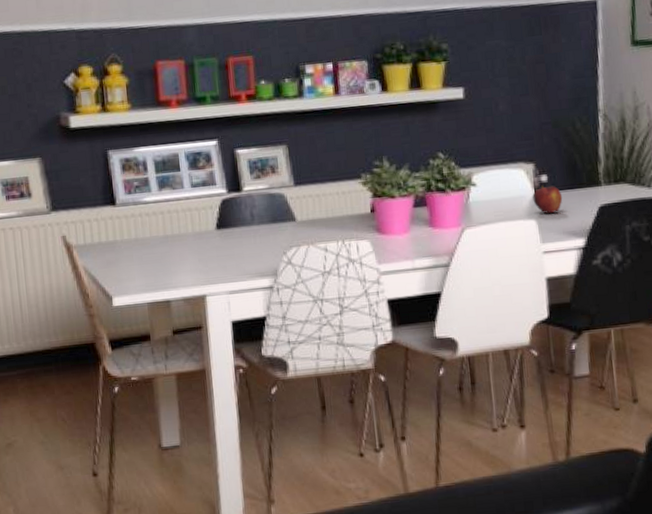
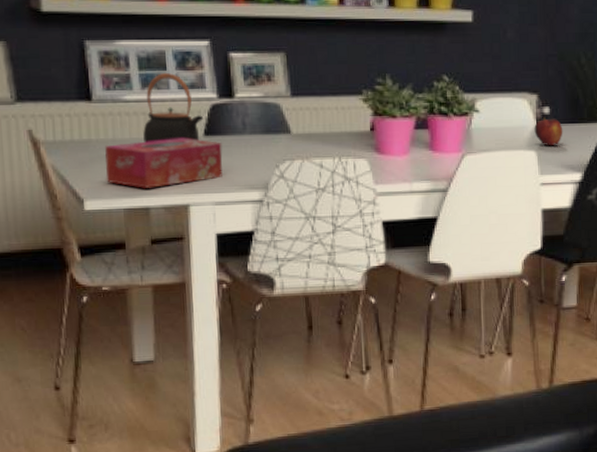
tissue box: none [129,232,235,283] -> present [105,138,223,188]
teapot: none [162,173,216,240] -> present [143,73,204,142]

